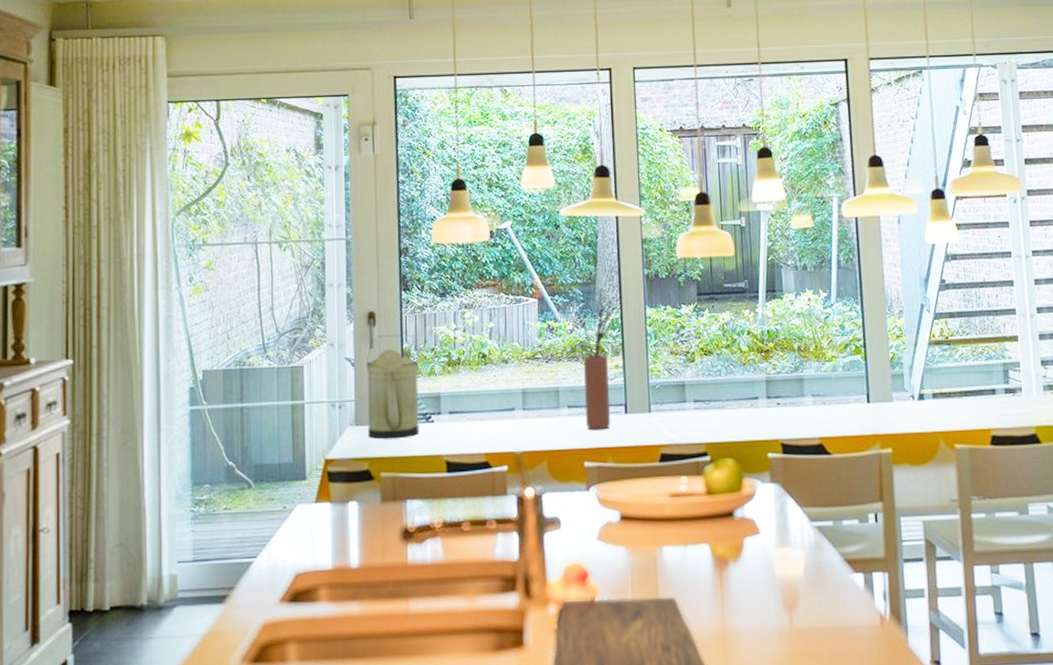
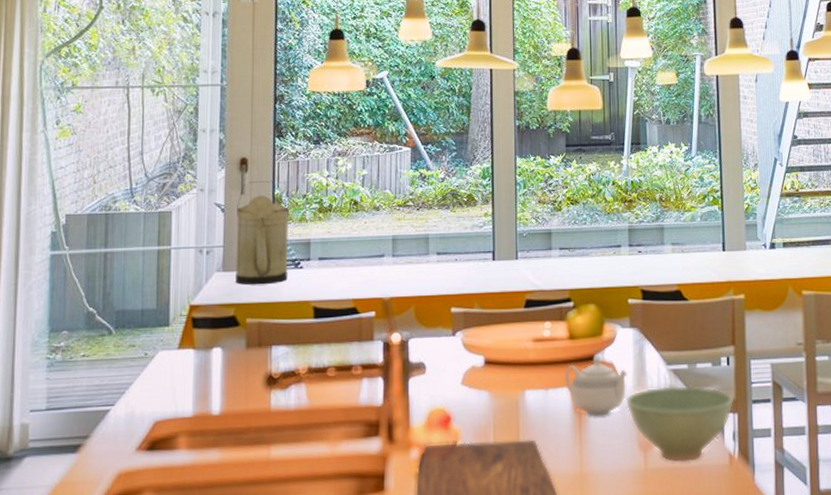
vase: present [576,291,621,430] -> none [448,141,492,277]
teapot: none [703,511,769,574] -> present [564,355,627,417]
bowl: none [768,543,884,622] -> present [625,385,735,462]

